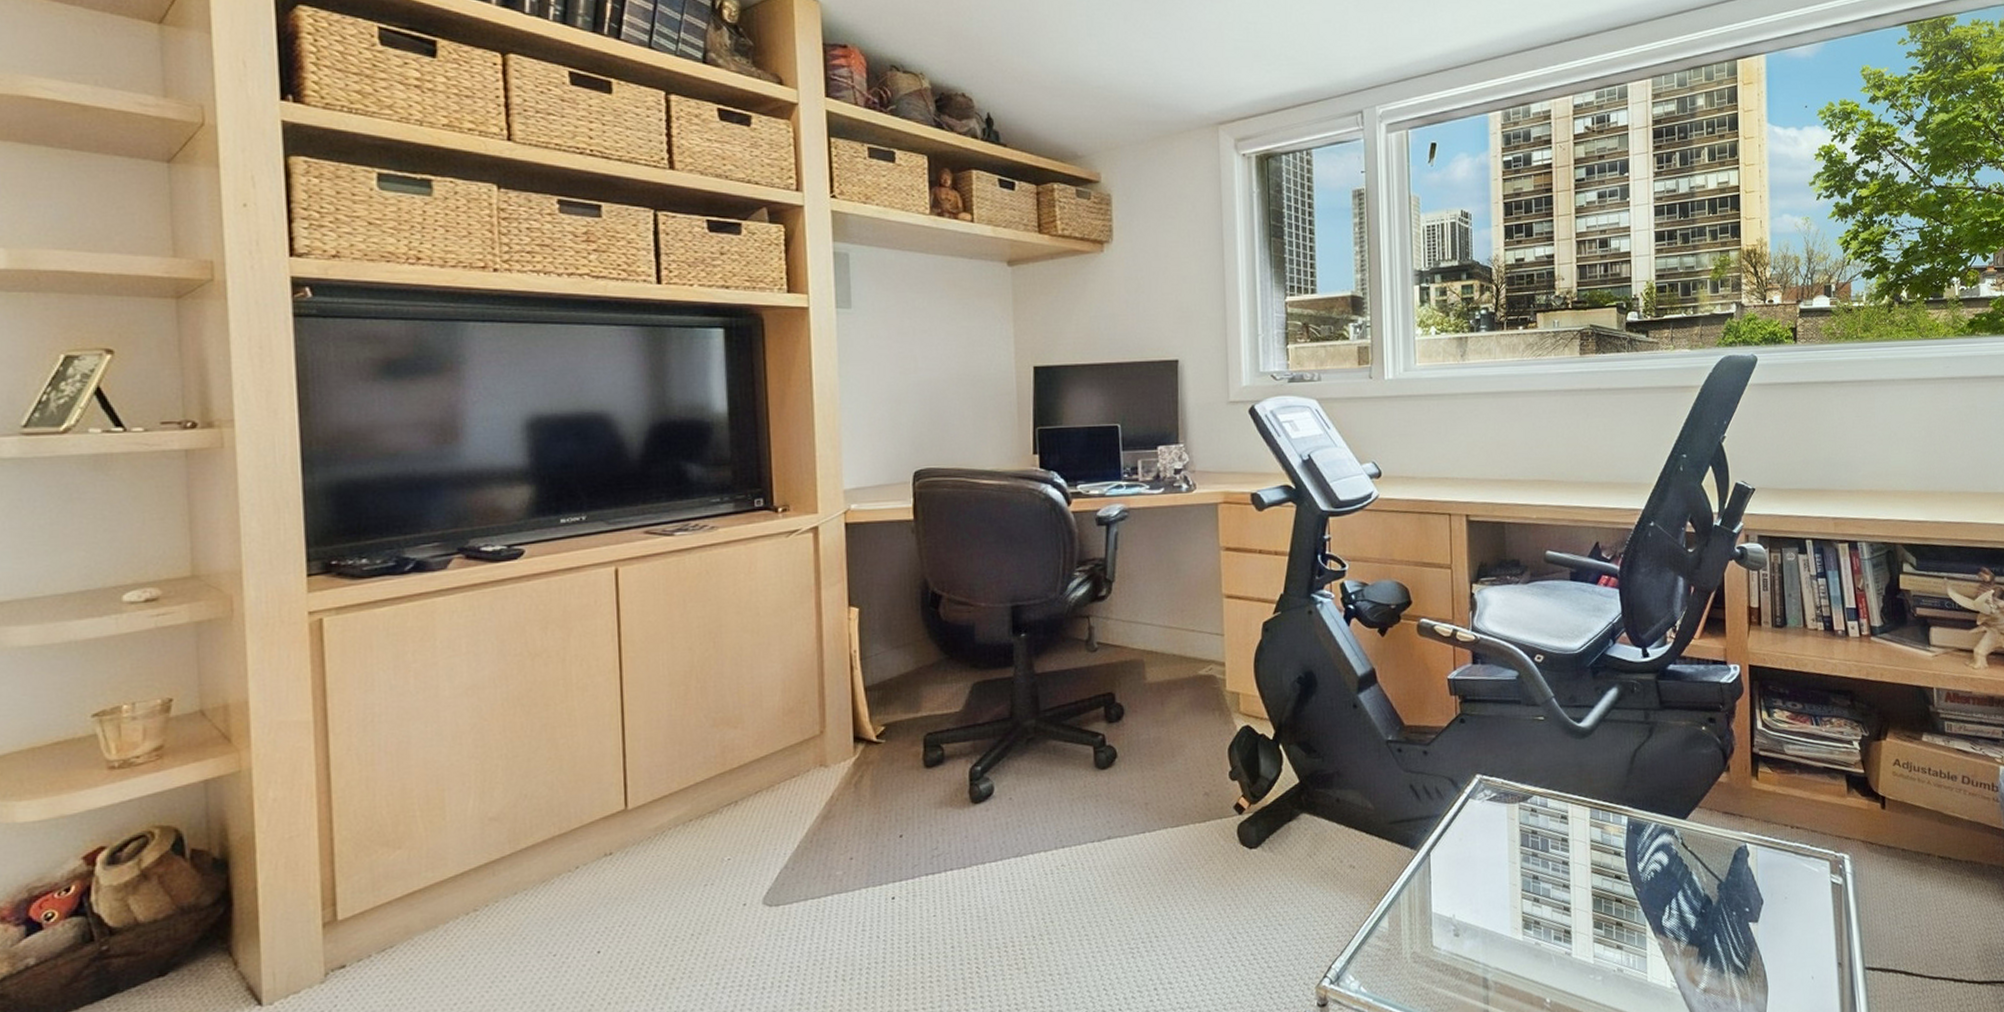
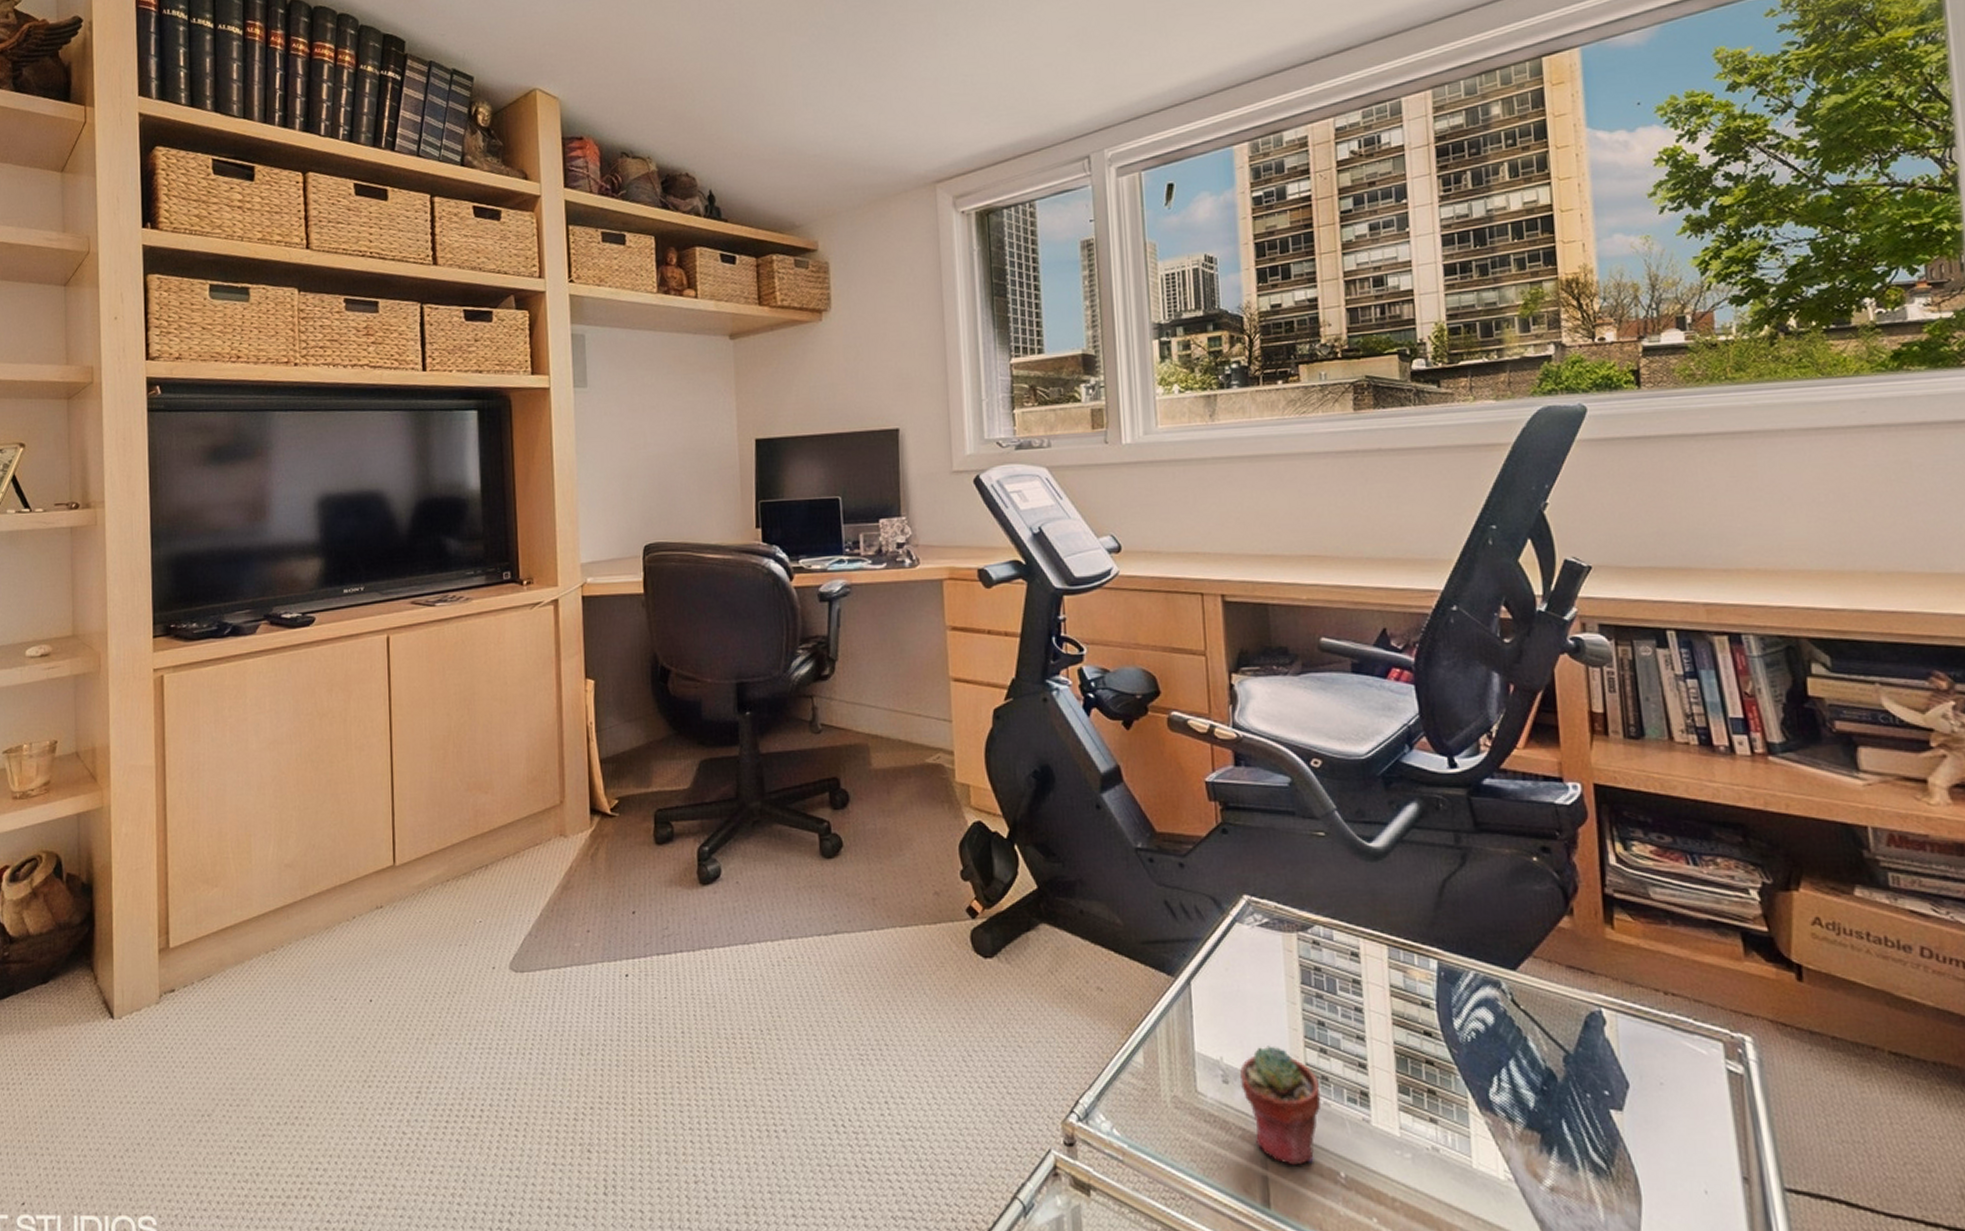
potted succulent: none [1468,900,1533,998] -> present [1239,1046,1321,1165]

